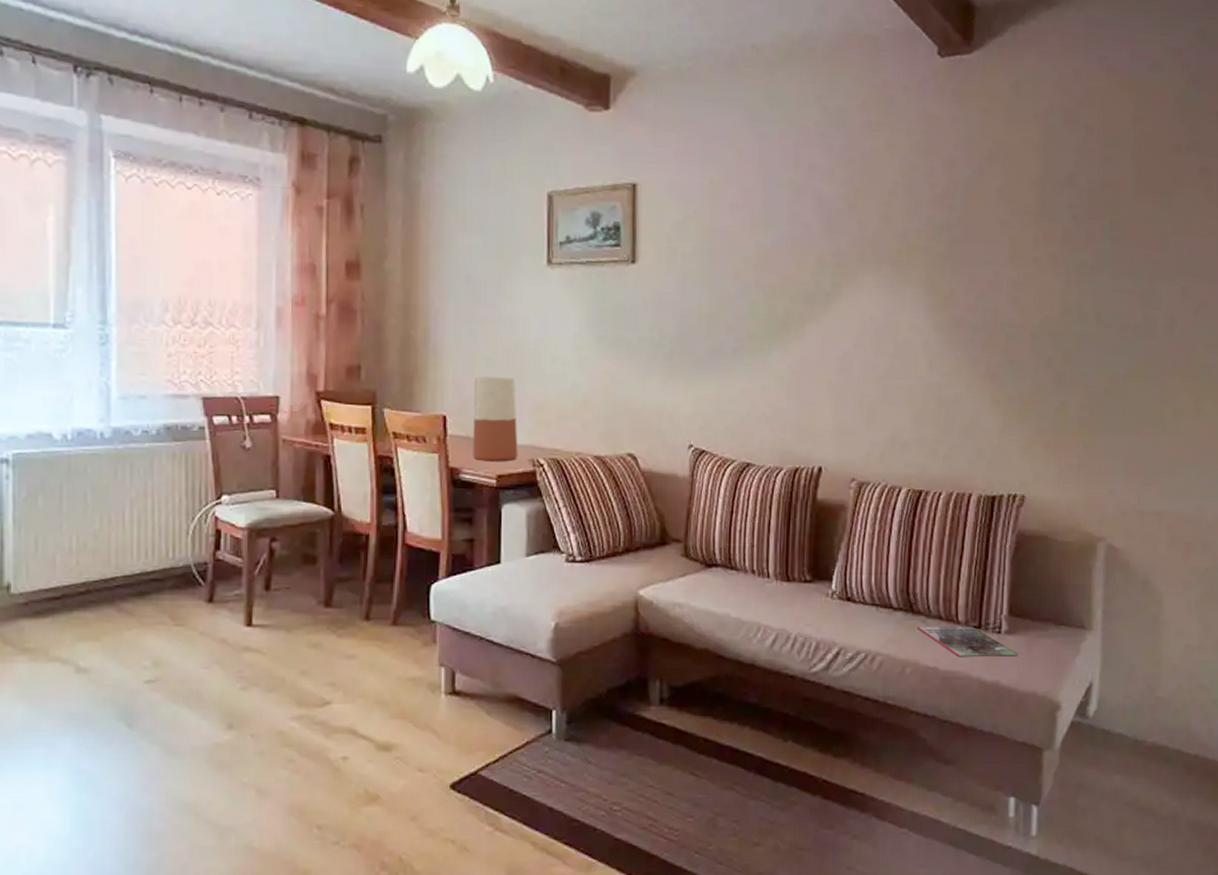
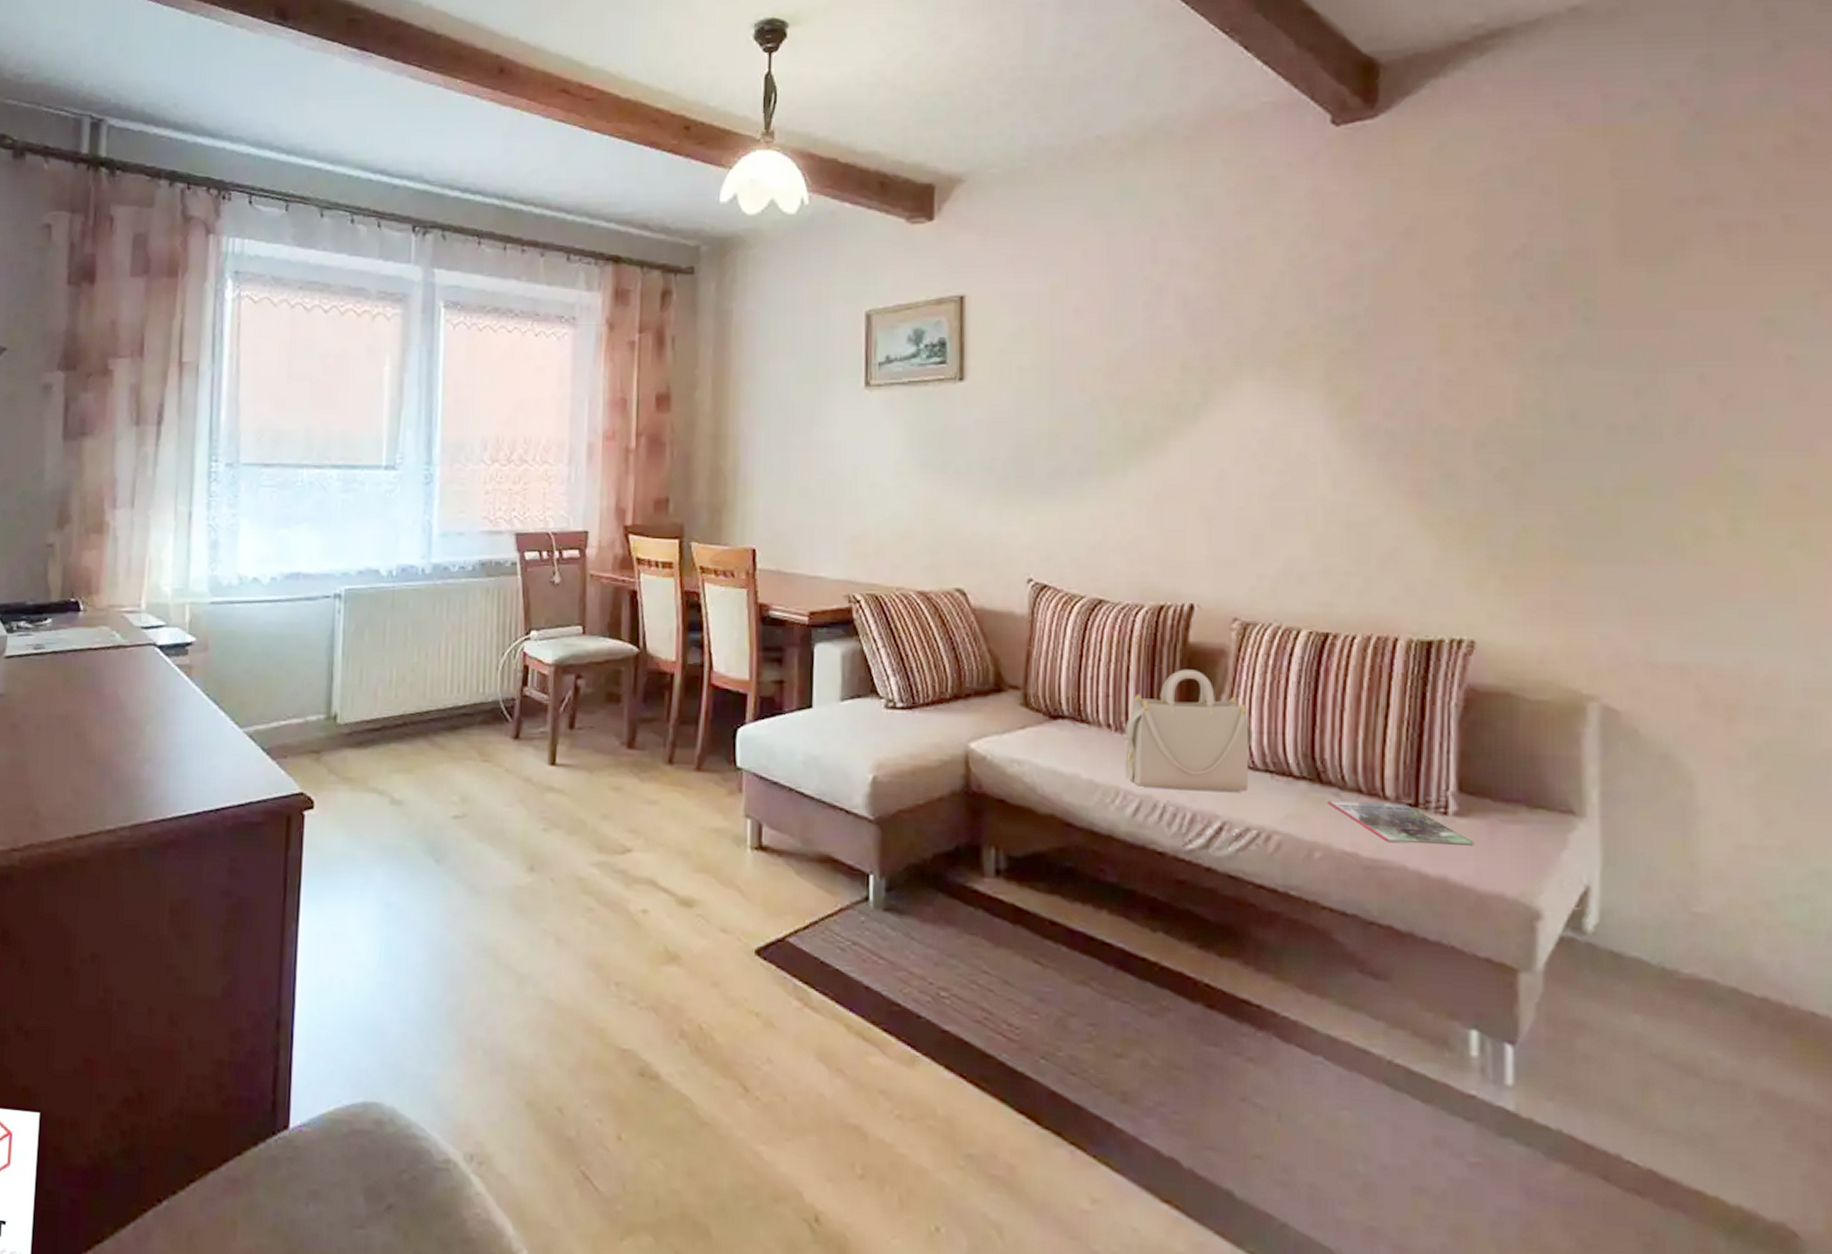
vase: present [473,376,518,462] -> none [783,507,833,598]
handbag: none [765,522,864,622] -> present [1125,669,1253,792]

